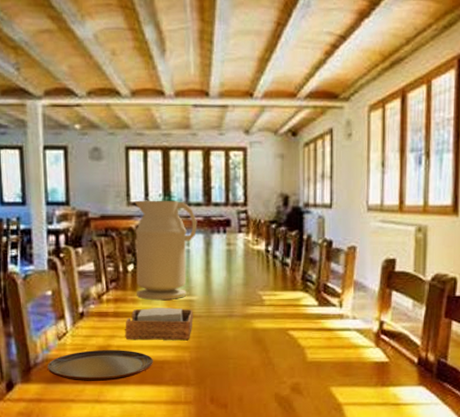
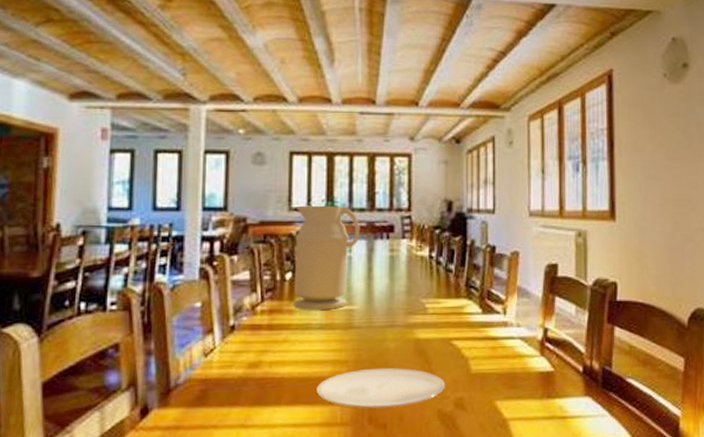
plate: present [47,350,154,381] -> none [189,366,309,404]
napkin holder: present [125,308,193,341] -> none [279,318,353,355]
plate: none [161,354,283,390] -> present [316,367,446,409]

